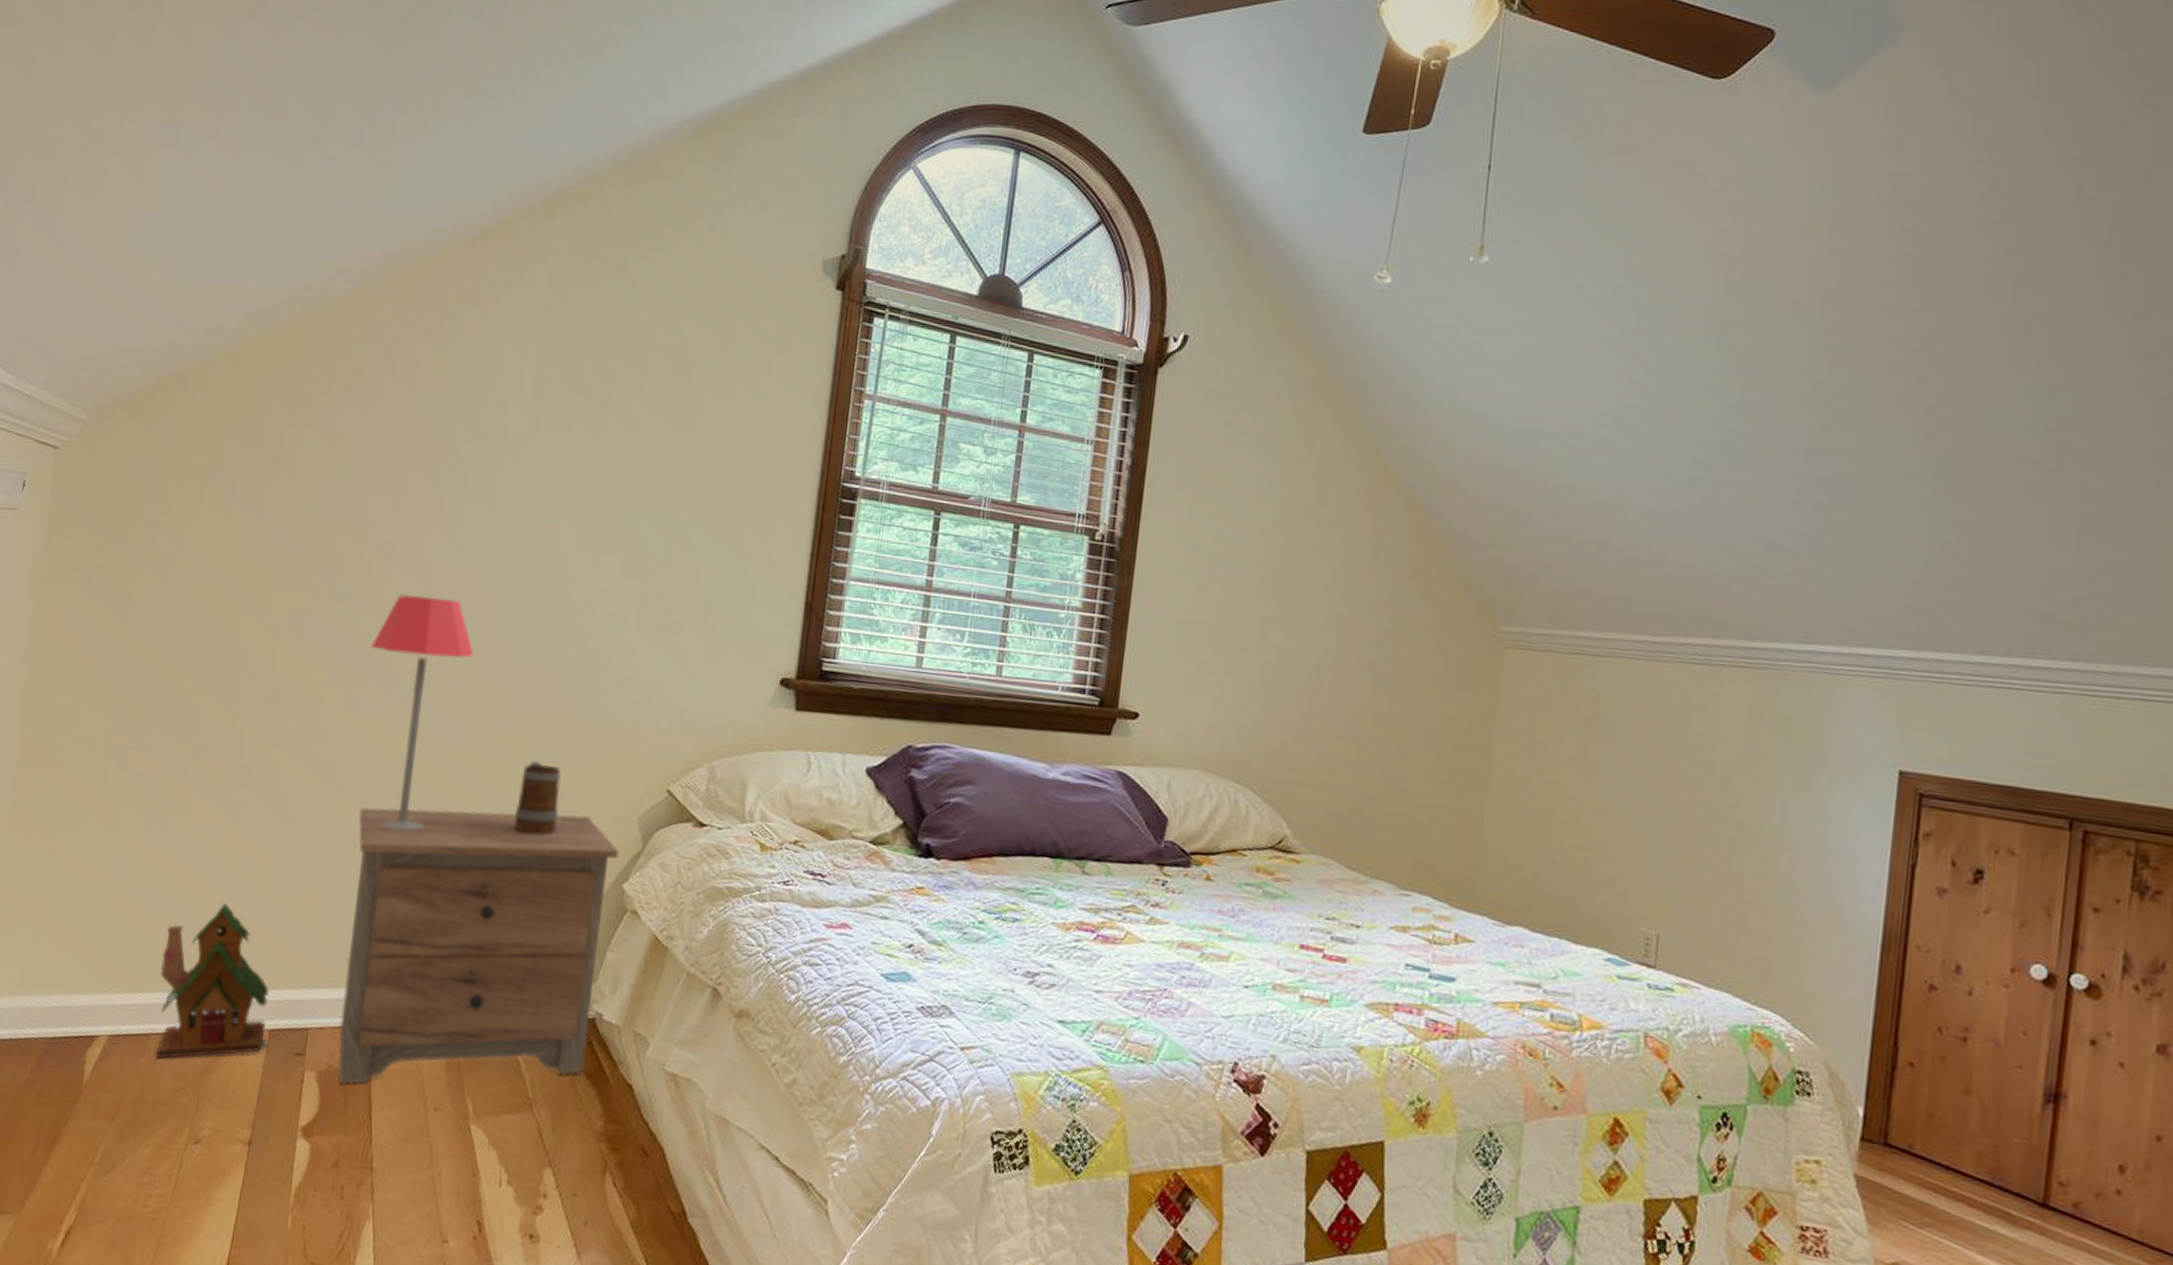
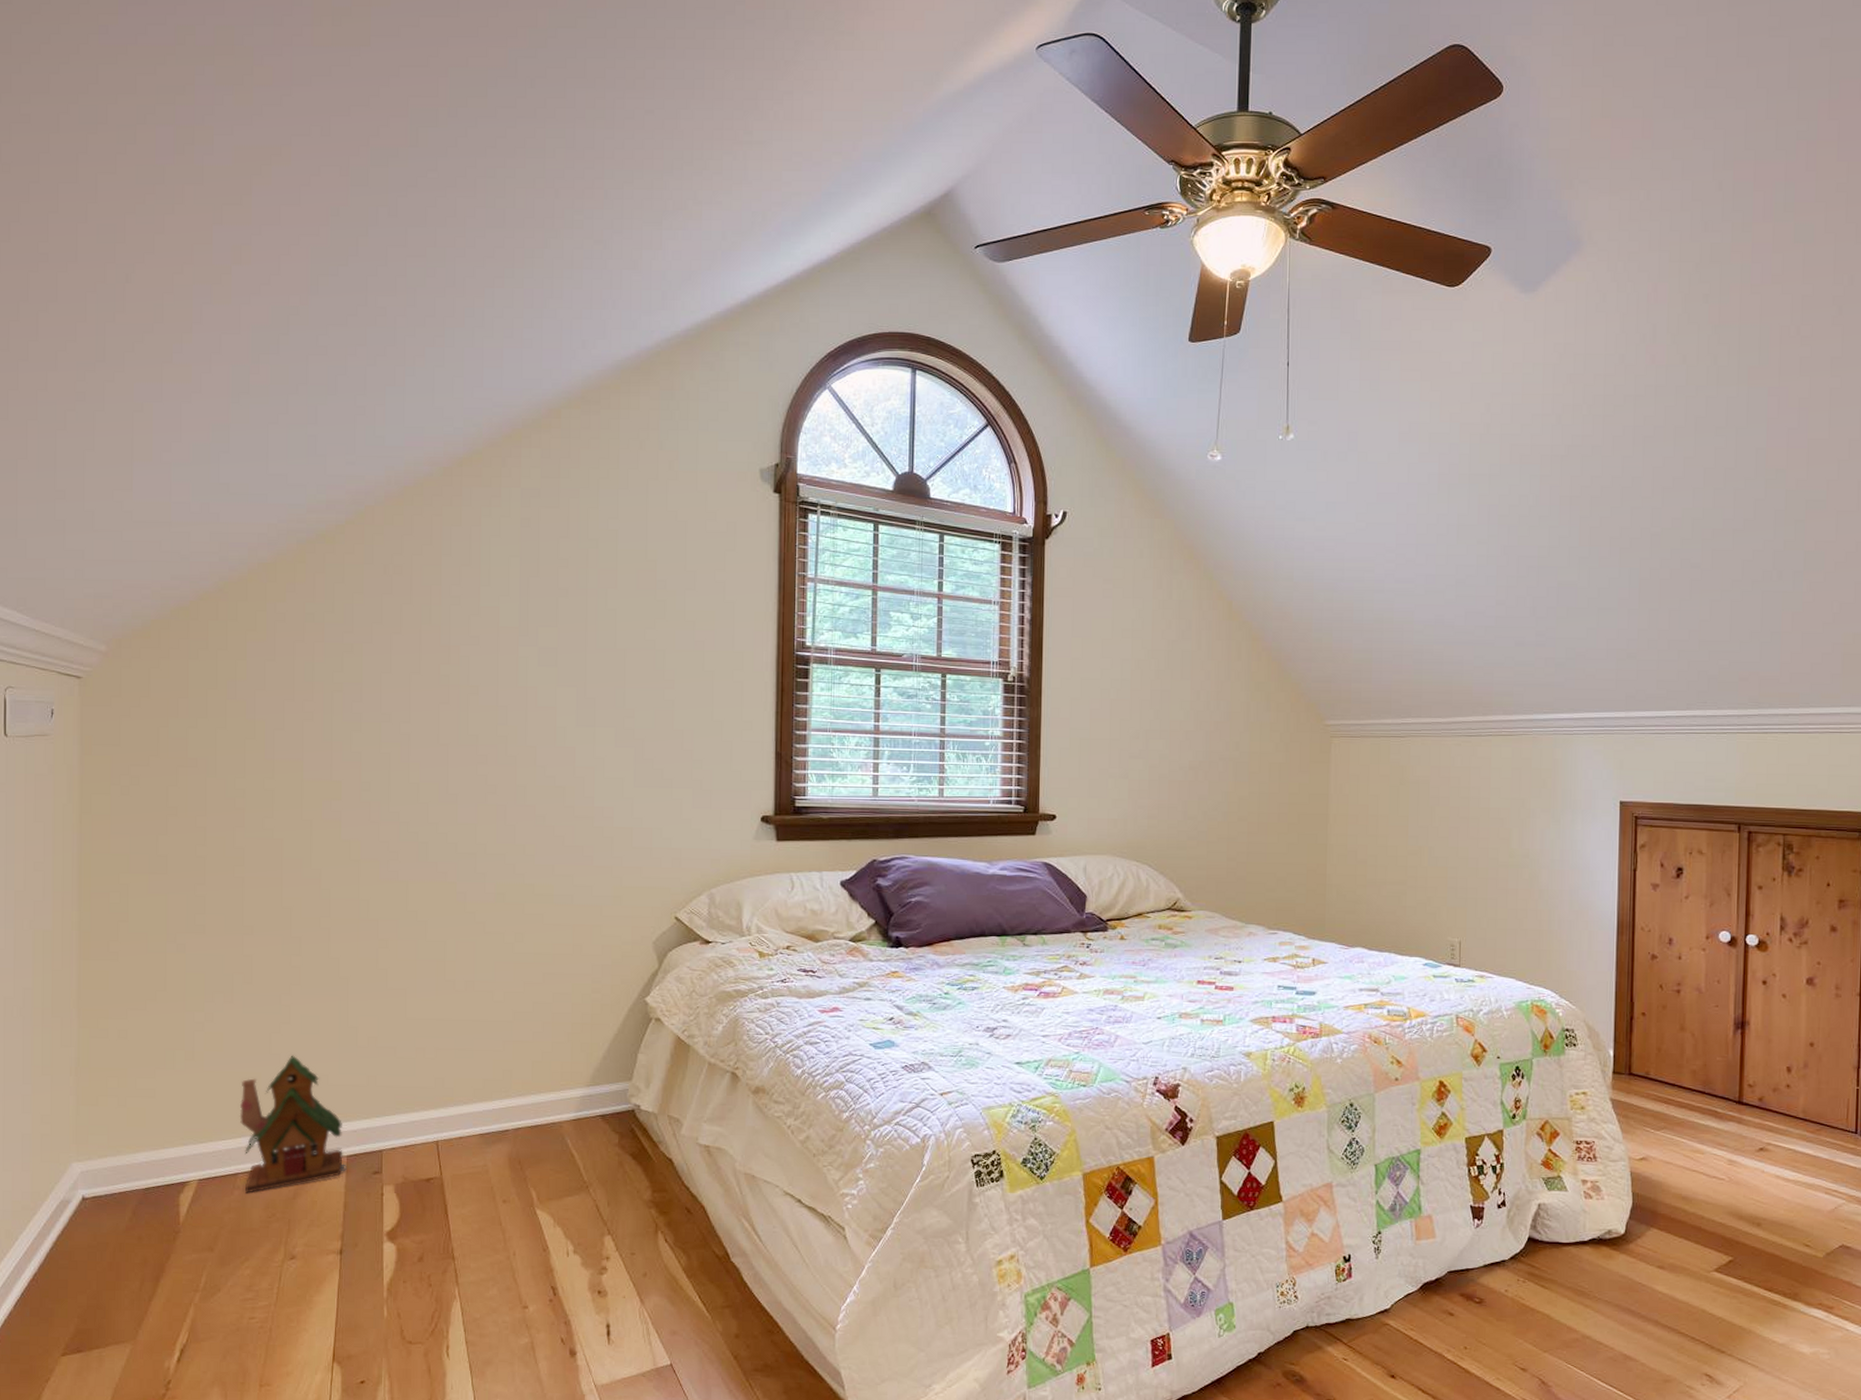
nightstand: present [338,807,619,1085] -> none [406,946,639,1193]
table lamp: present [370,593,475,830] -> none [398,777,494,975]
mug: present [514,761,561,836] -> none [545,905,583,967]

